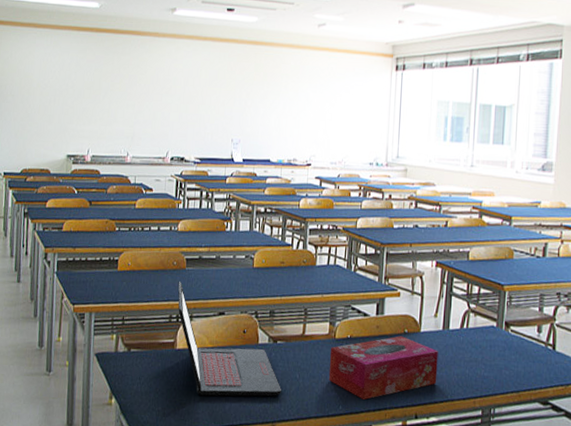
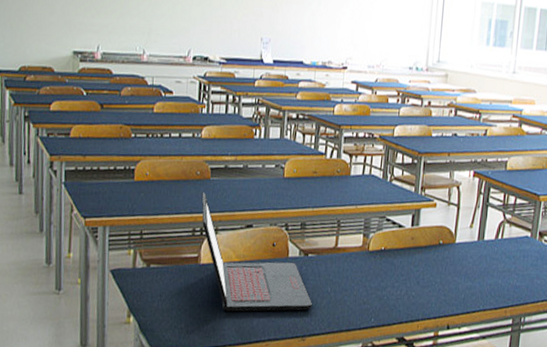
tissue box: present [328,336,438,400] -> none [361,247,472,312]

